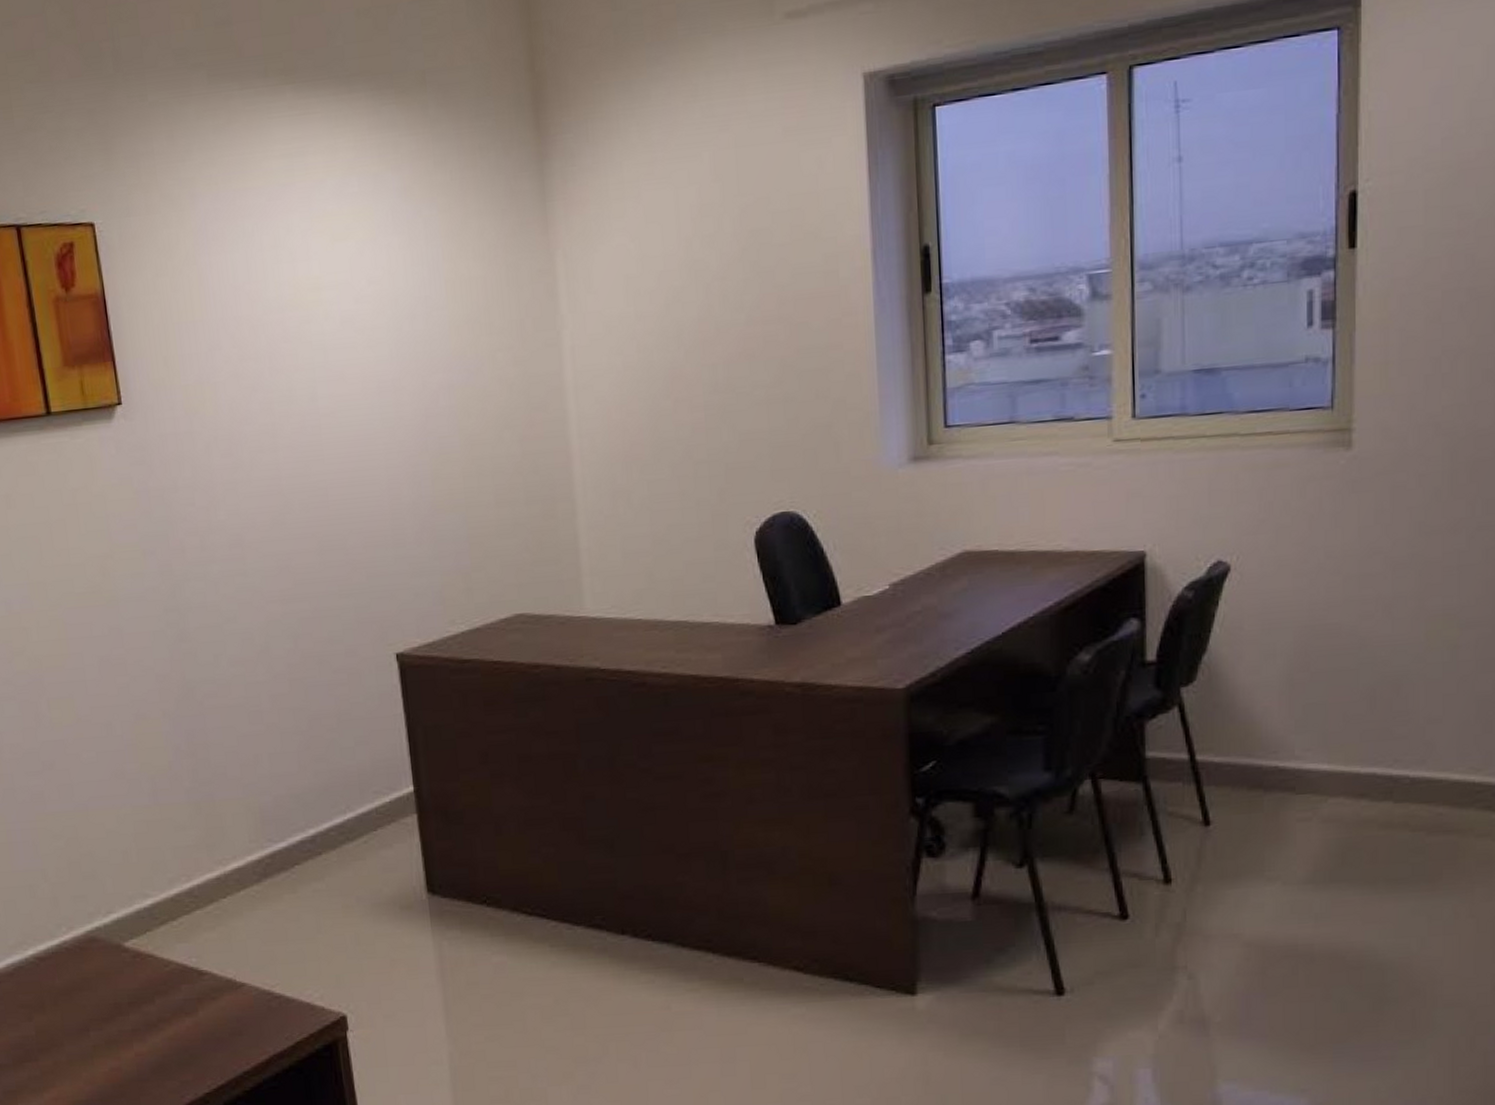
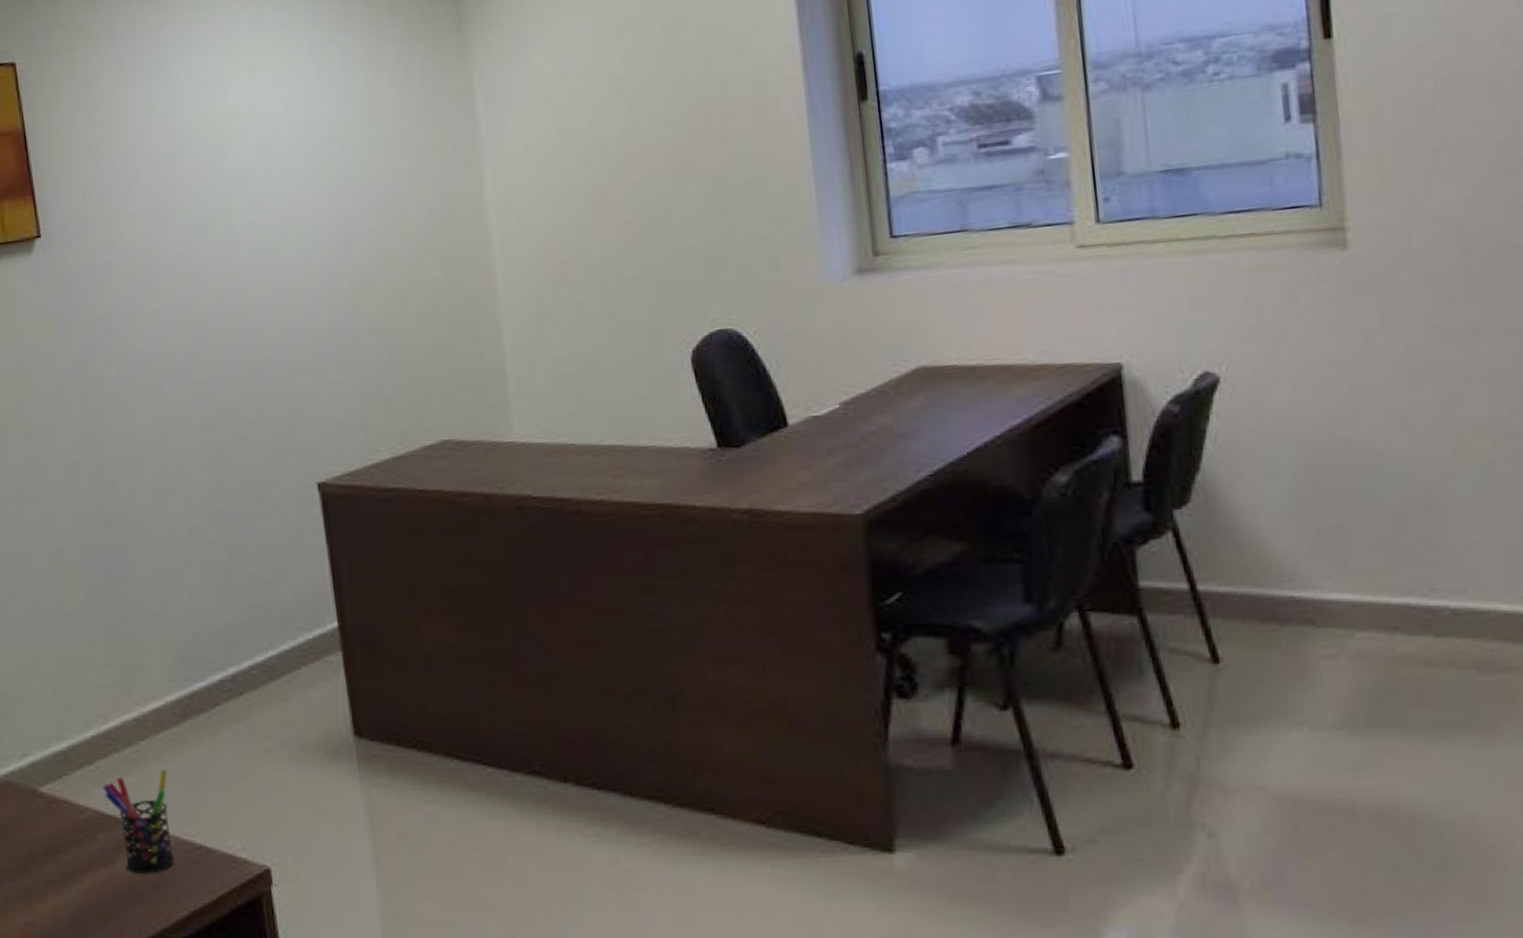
pen holder: none [185,925,256,1022] -> present [102,769,175,875]

